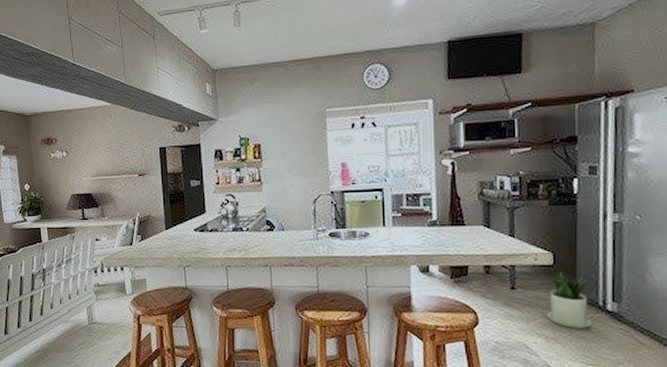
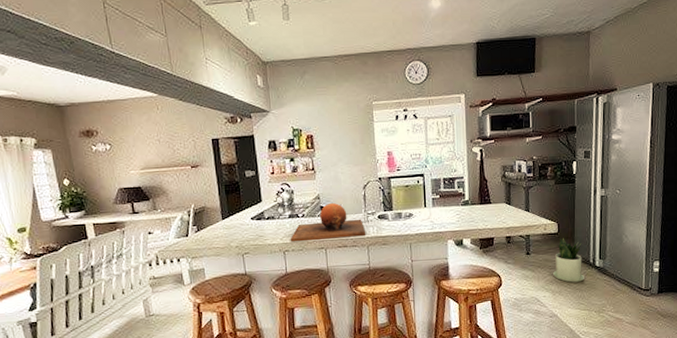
chopping board: none [233,218,315,257] -> present [290,203,366,242]

